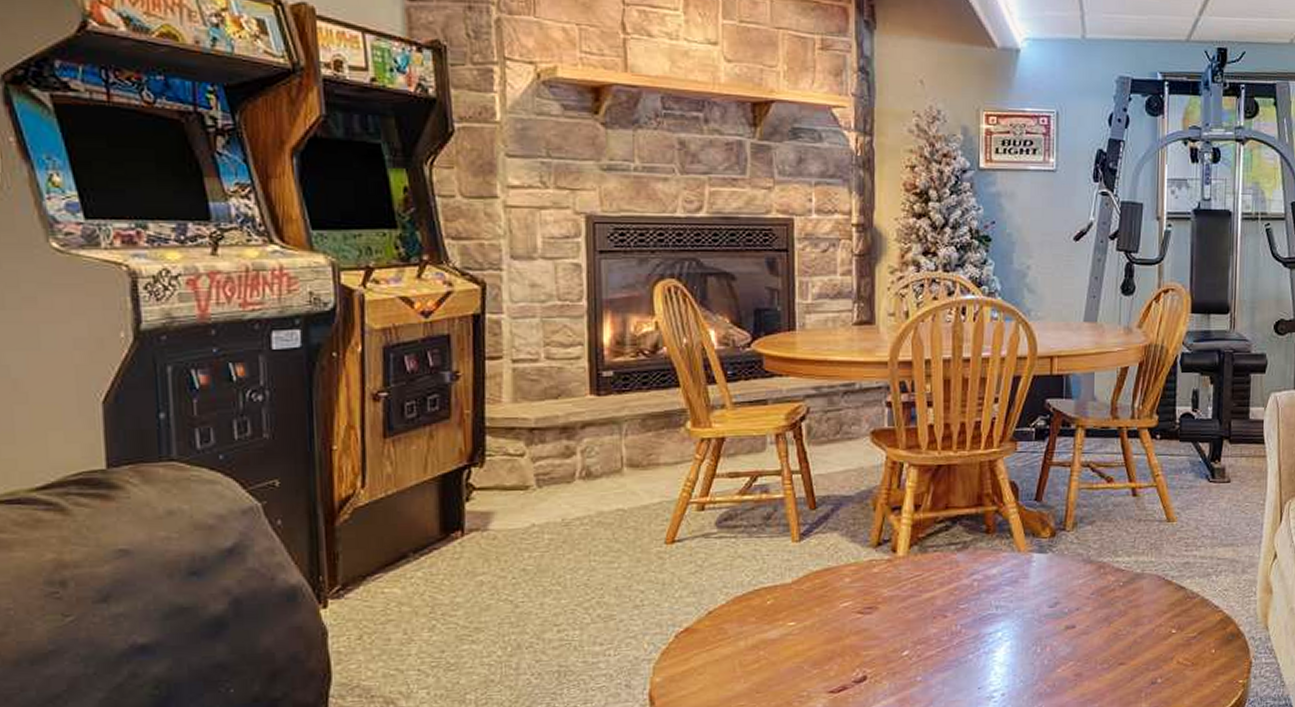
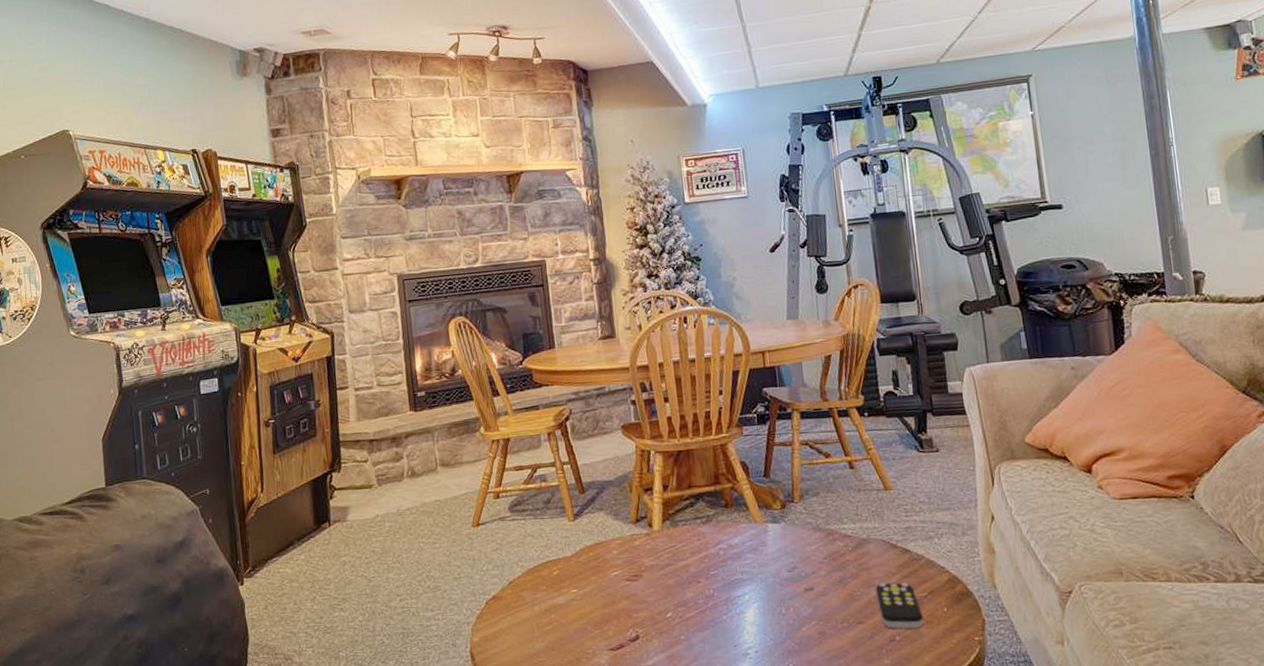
remote control: none [1142,621,1189,671] -> present [875,582,923,629]

